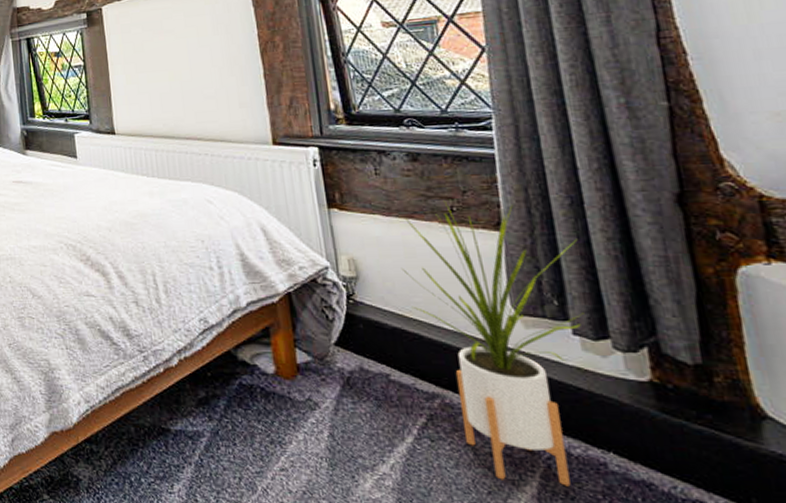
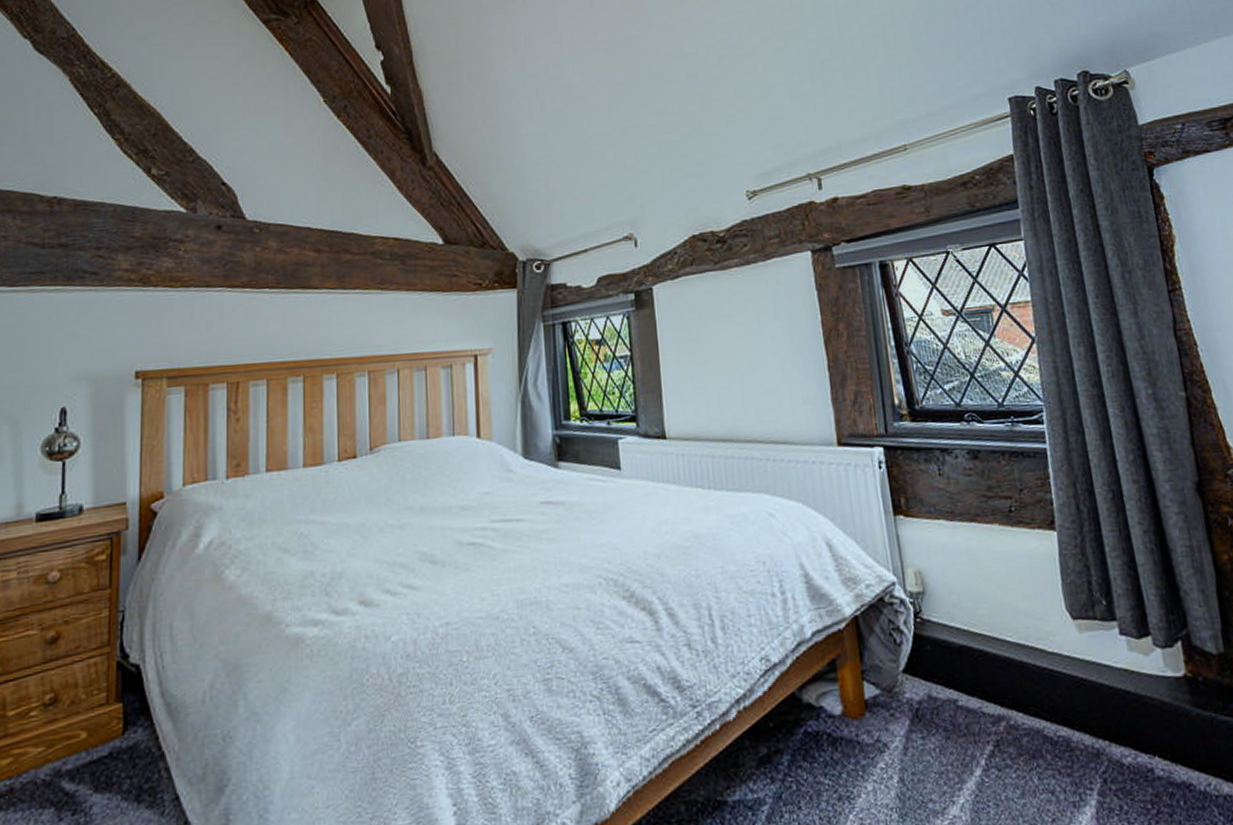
house plant: present [401,200,584,487] -> none [965,500,1128,804]

